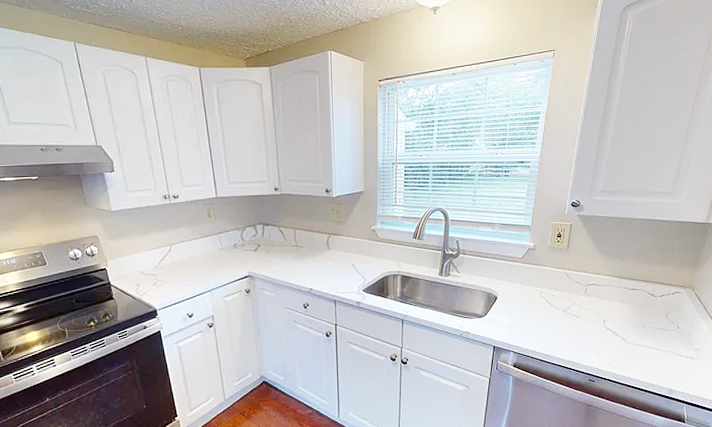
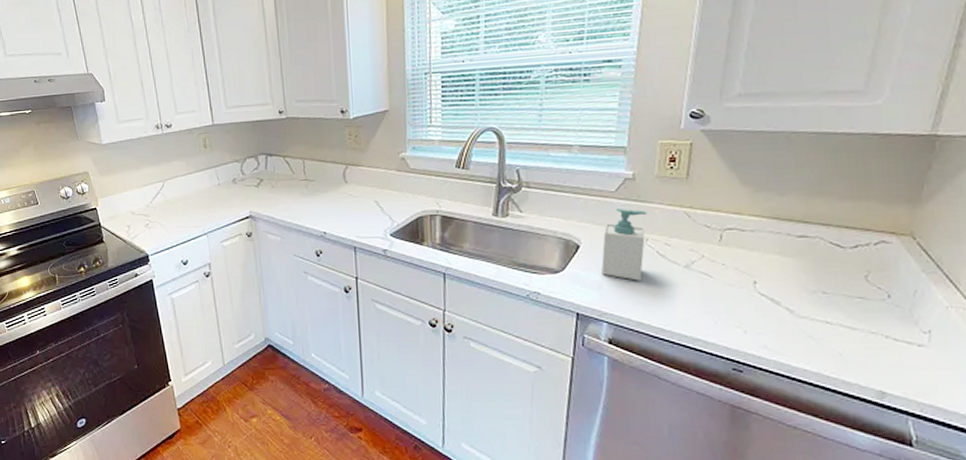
soap bottle: none [511,269,542,322] -> present [601,208,647,281]

